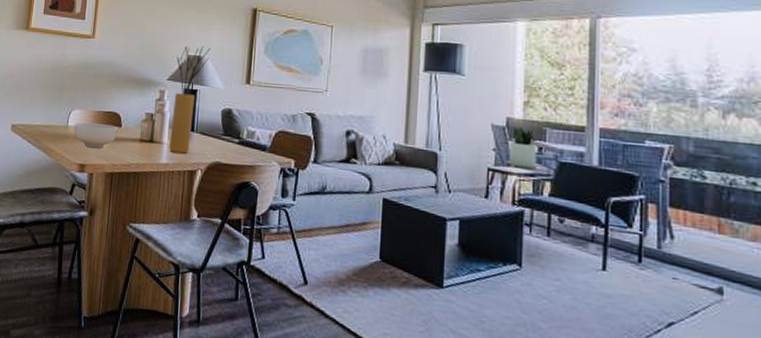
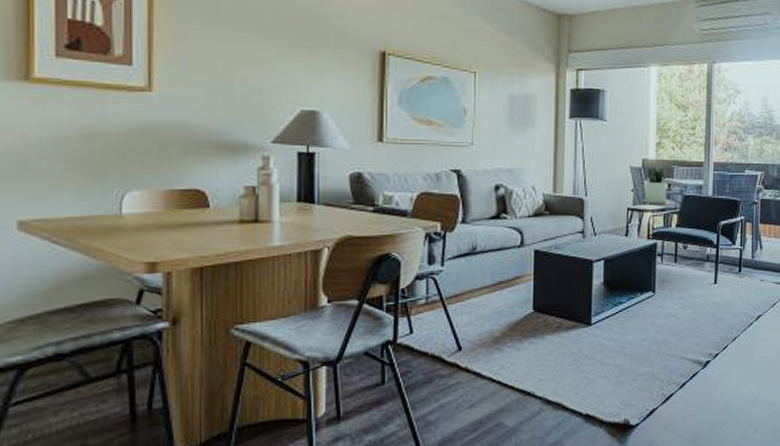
bowl: present [74,122,119,148] -> none [132,206,206,238]
vase: present [169,45,211,154] -> none [282,97,330,231]

